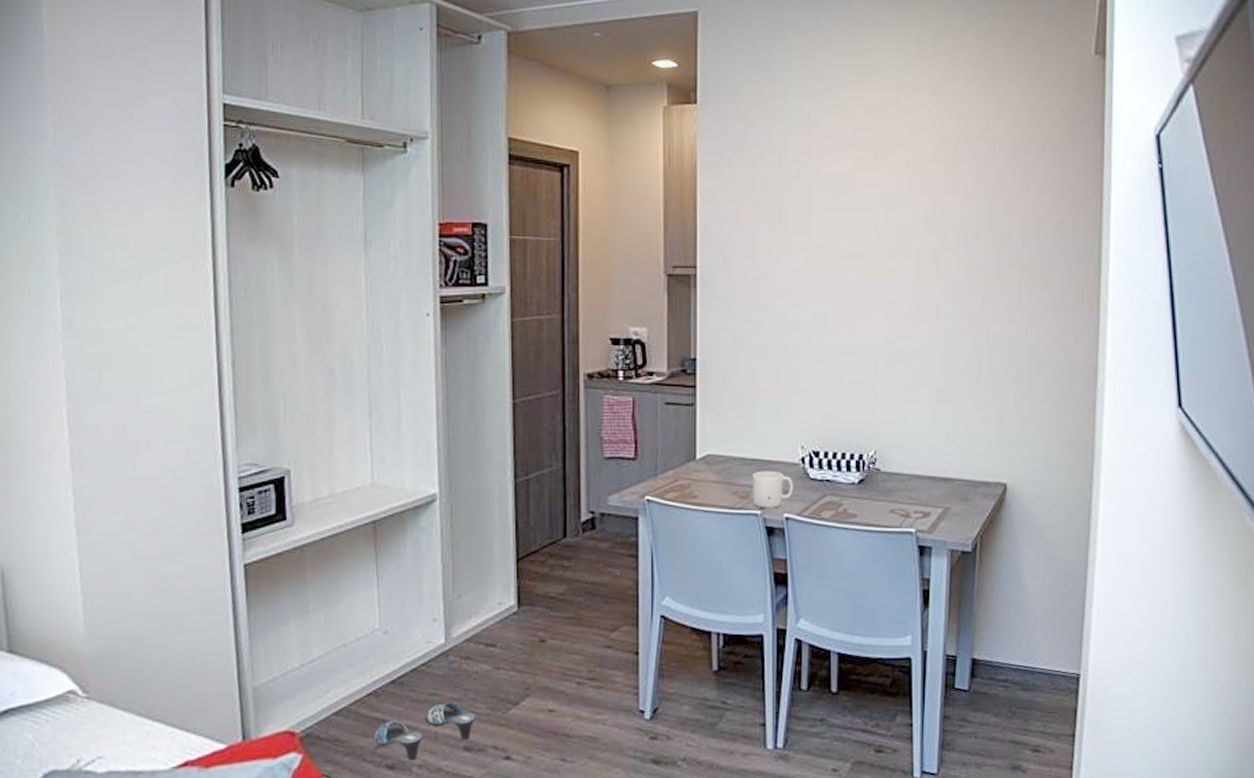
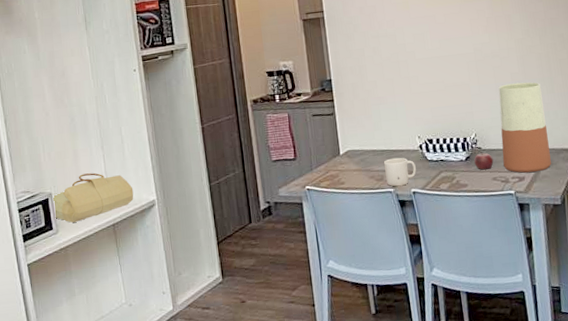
handbag: none [290,448,408,513] -> present [52,173,134,223]
fruit: none [869,473,894,498] -> present [474,151,494,170]
vase: none [906,391,966,508] -> present [498,82,551,173]

